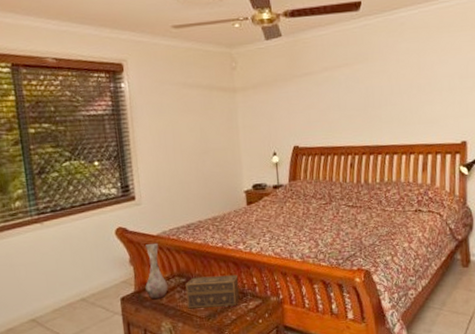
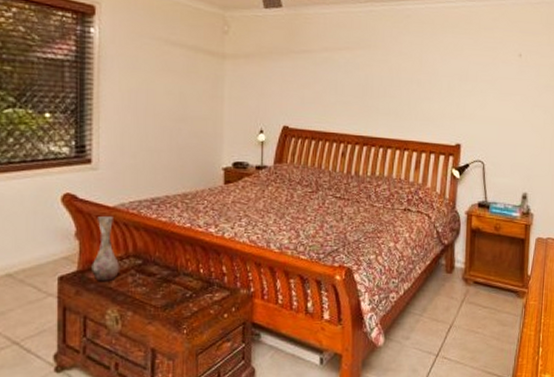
decorative box: present [185,274,240,309] -> none [141,260,206,296]

